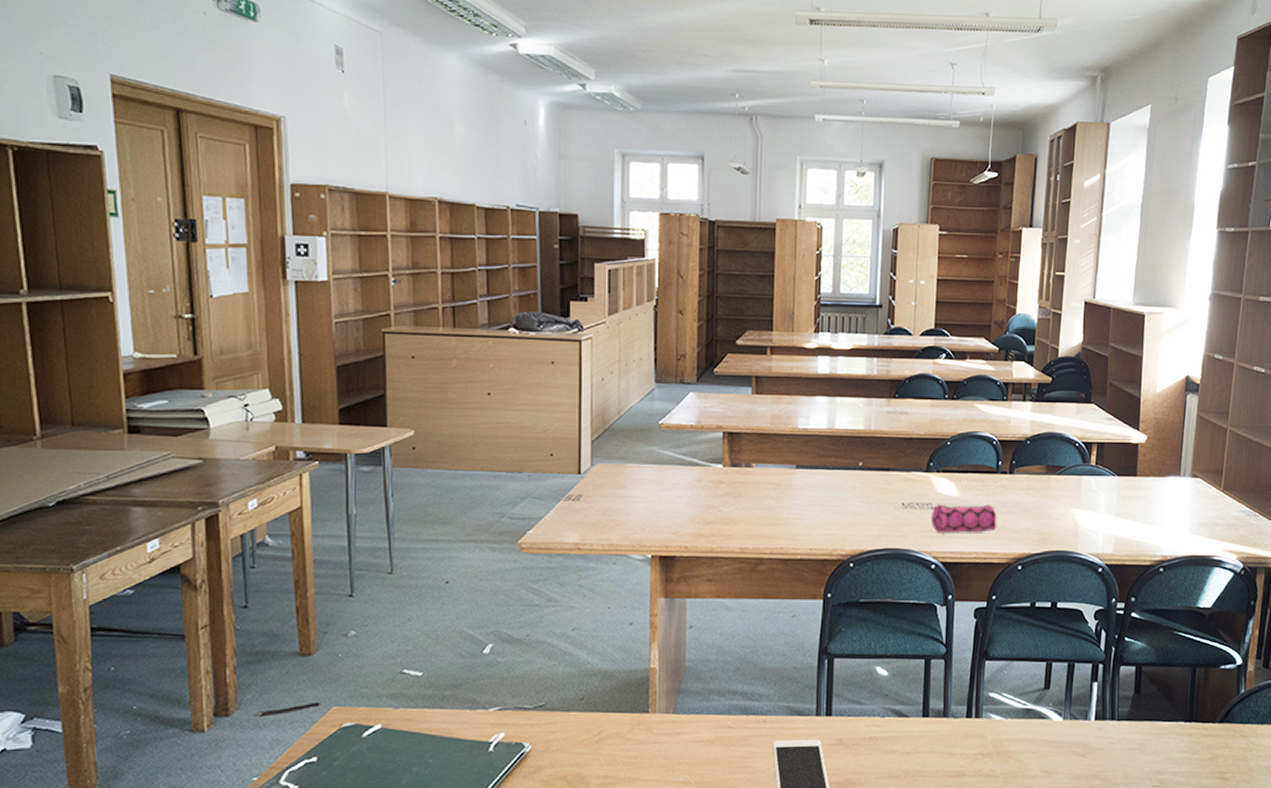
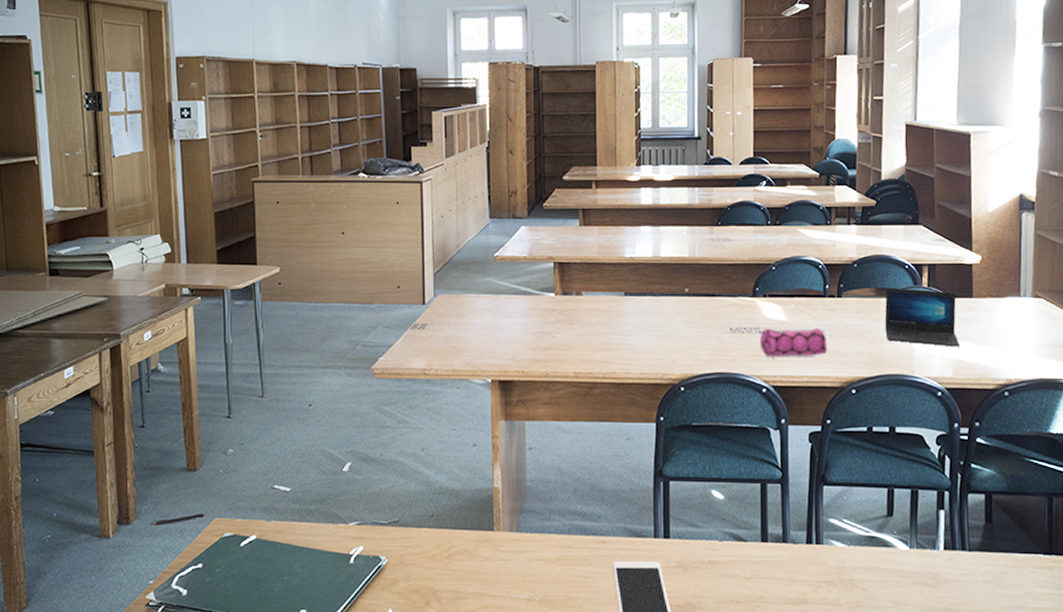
laptop: none [1053,466,1122,525] -> present [884,288,961,347]

